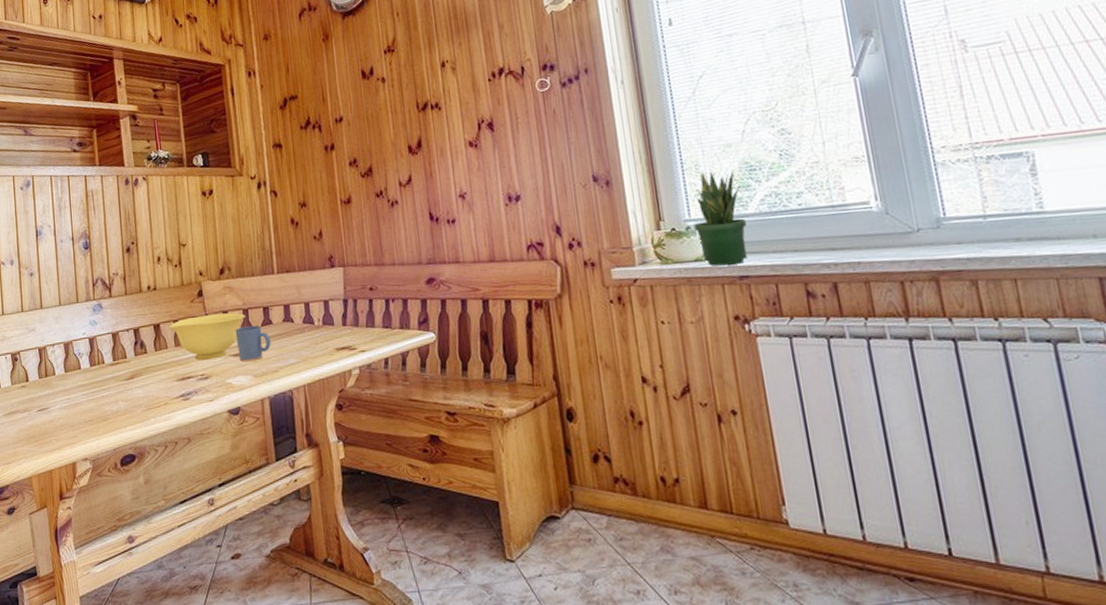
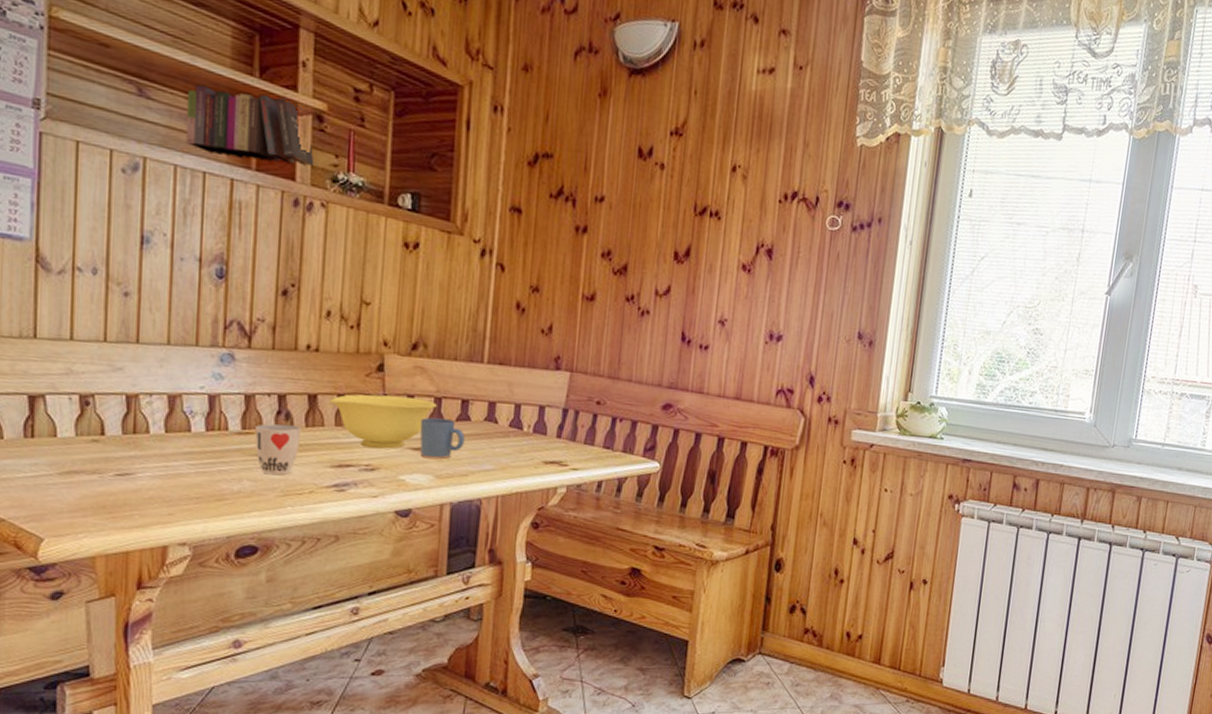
books: none [52,110,135,163] -> present [186,85,315,166]
cup: none [122,351,153,394] -> present [254,423,302,476]
planter: present [694,169,748,266] -> none [937,353,987,448]

